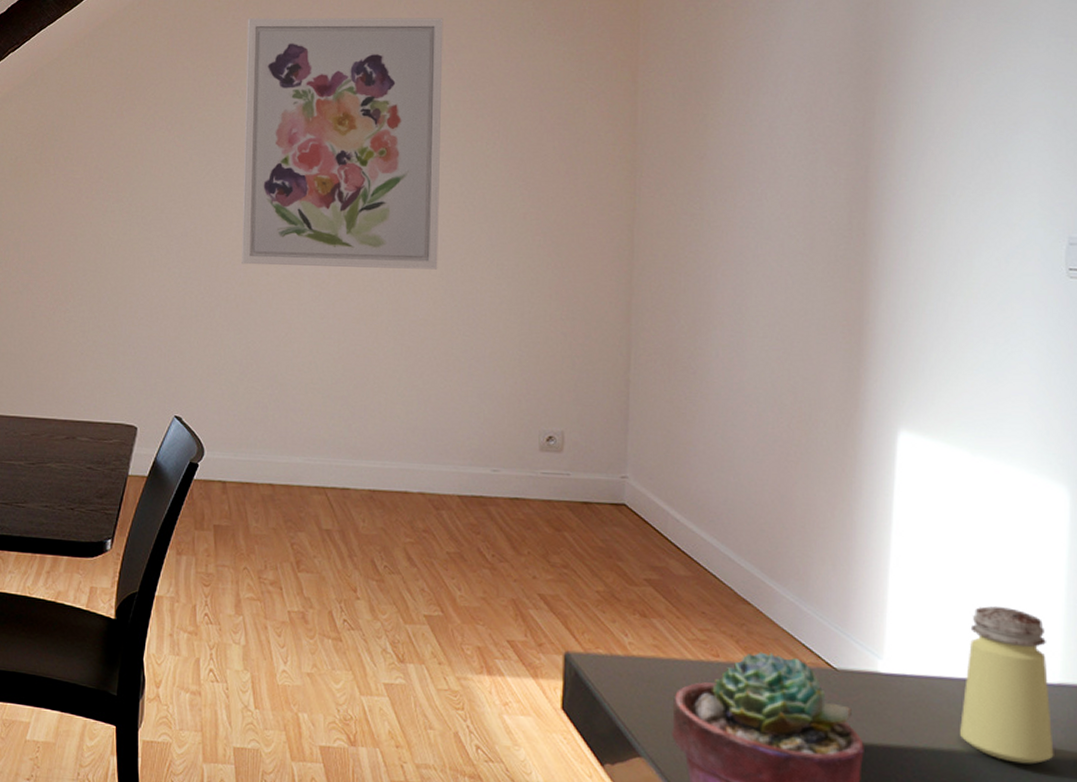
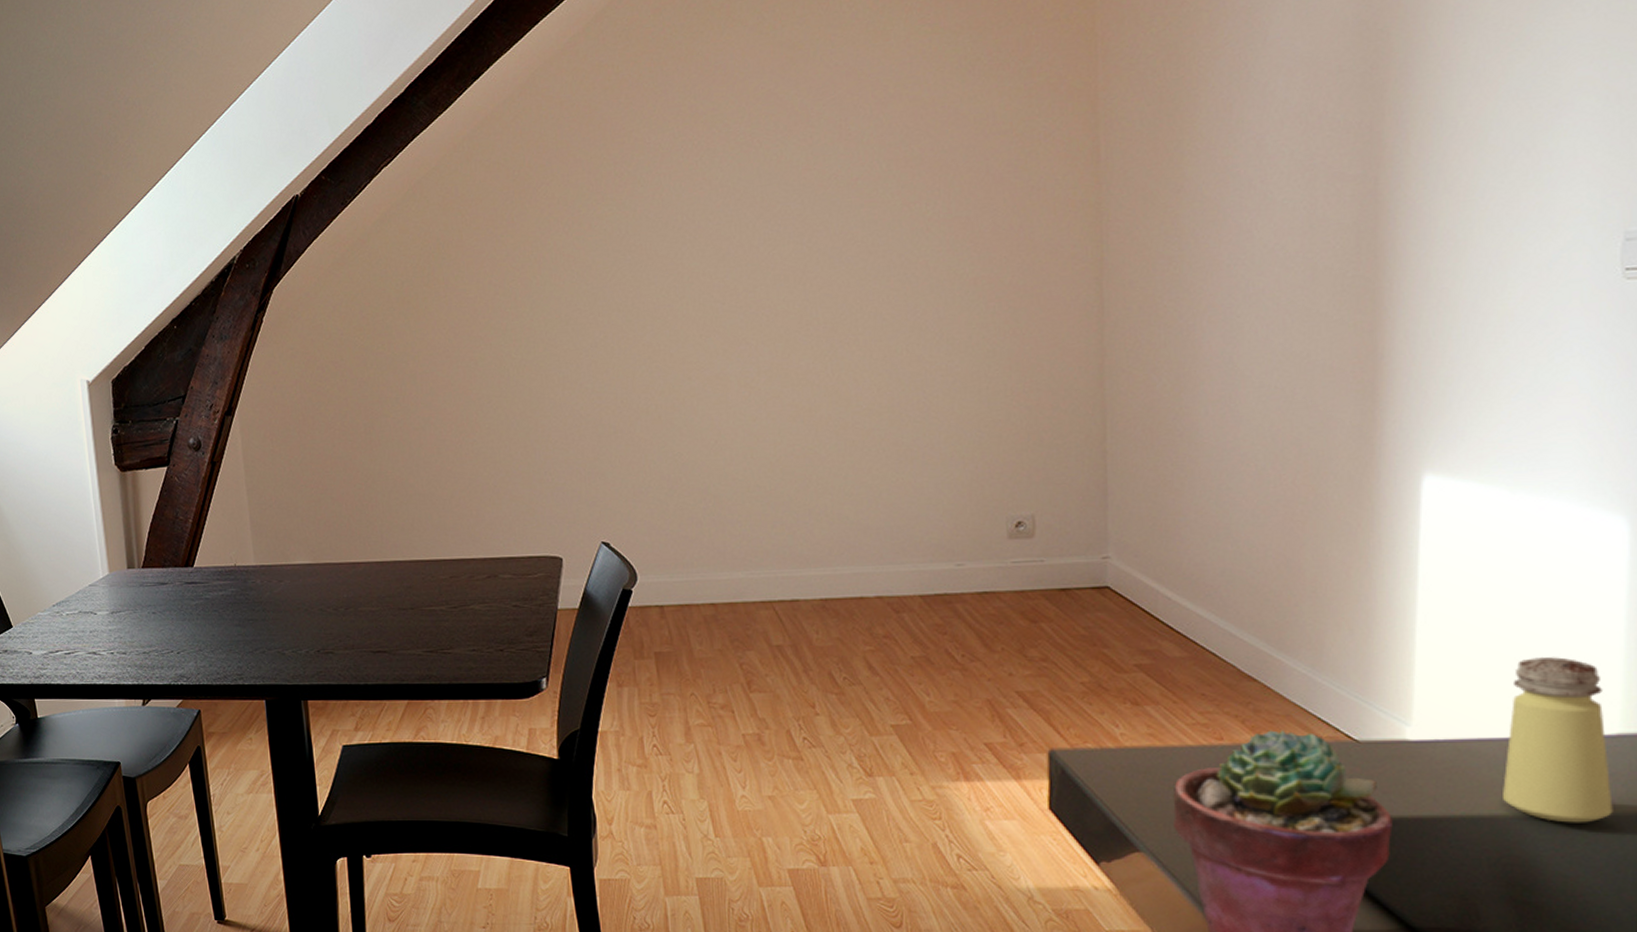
wall art: present [242,18,444,270] -> none [642,66,880,371]

